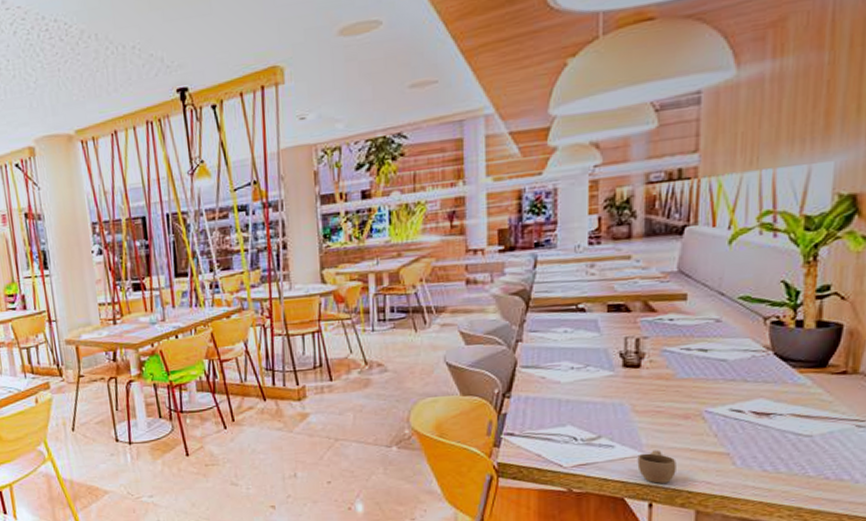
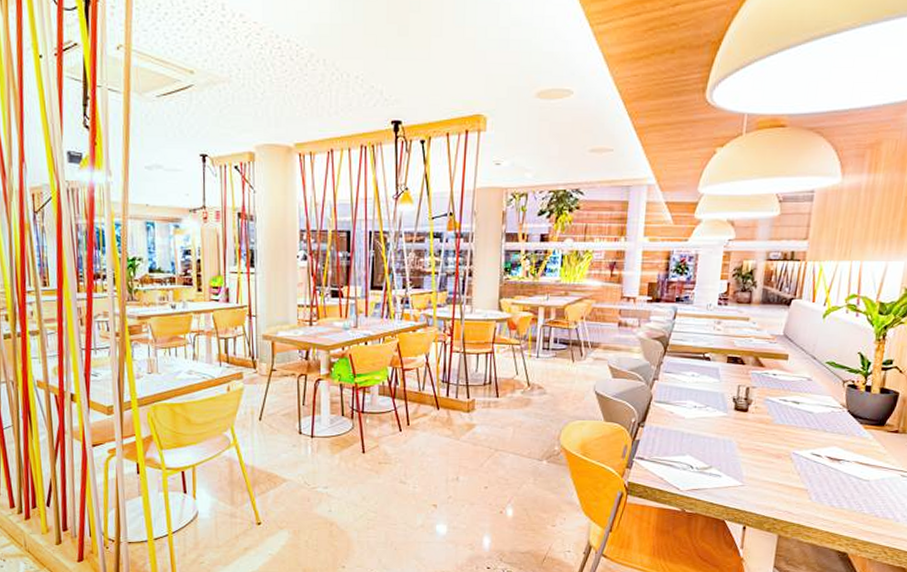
cup: present [637,450,677,484] -> none [737,482,768,510]

